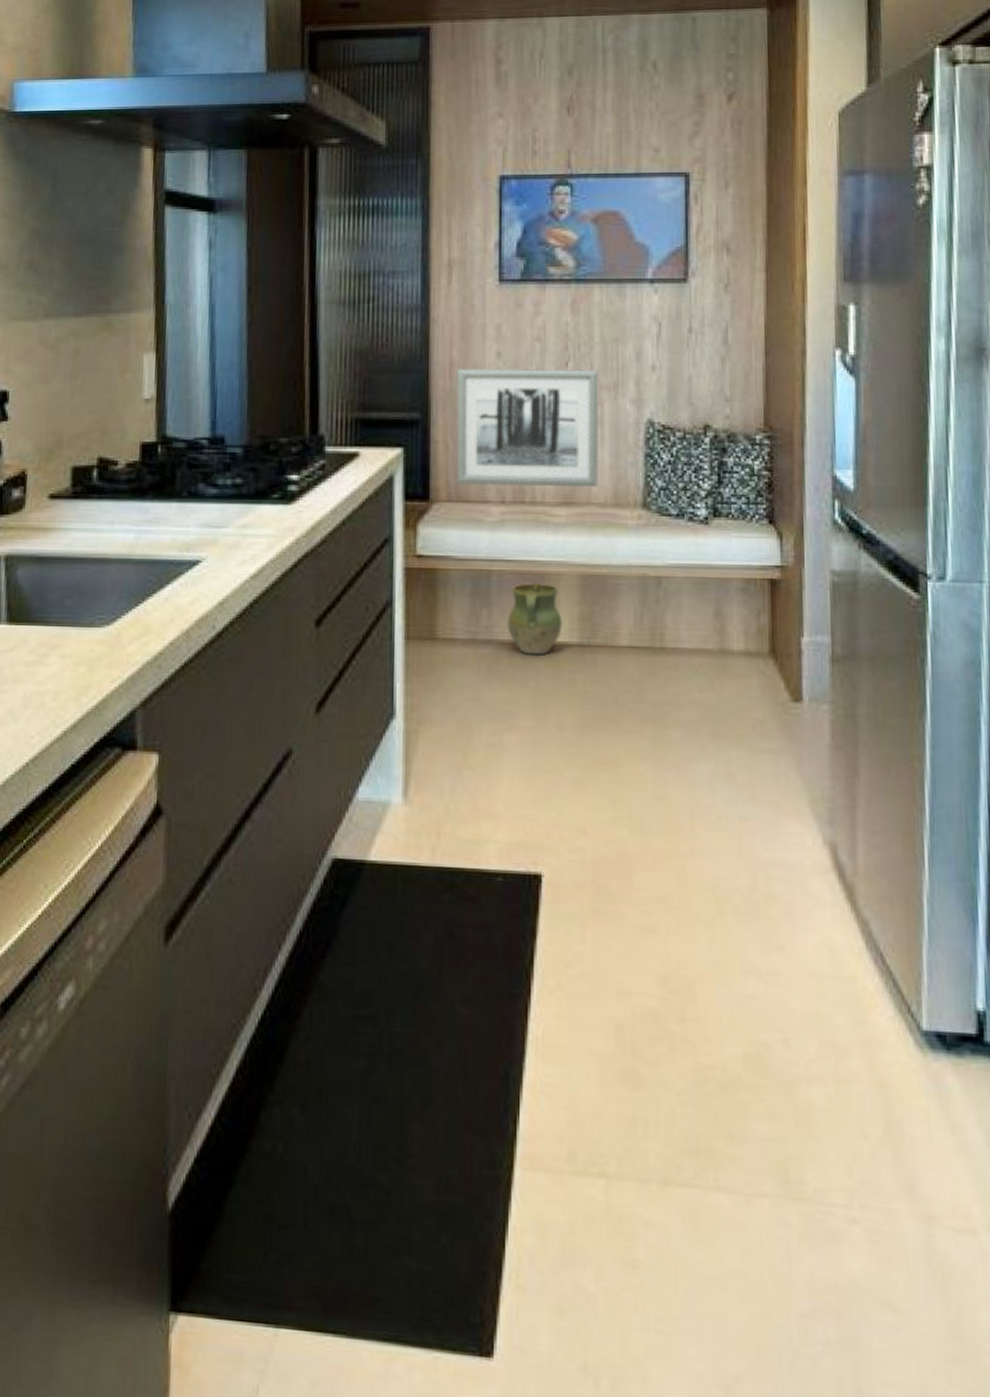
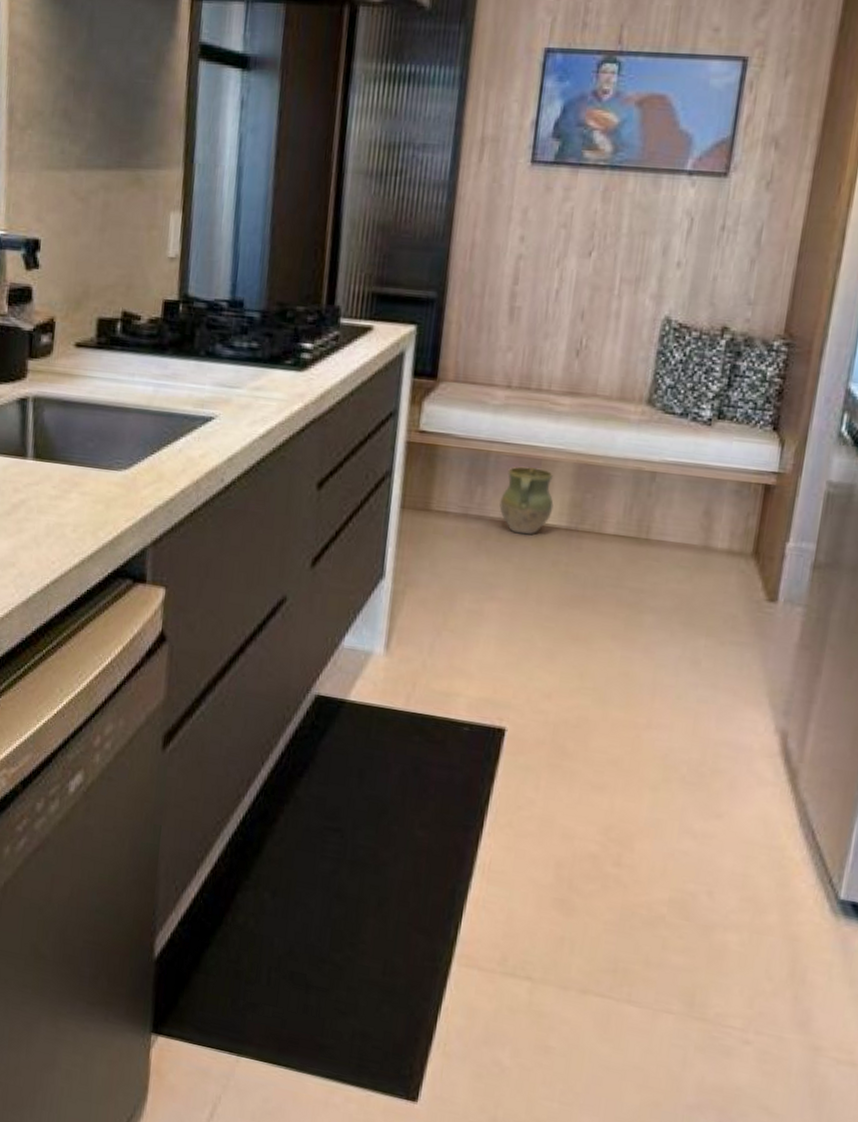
wall art: present [455,368,600,488] -> none [465,250,623,381]

